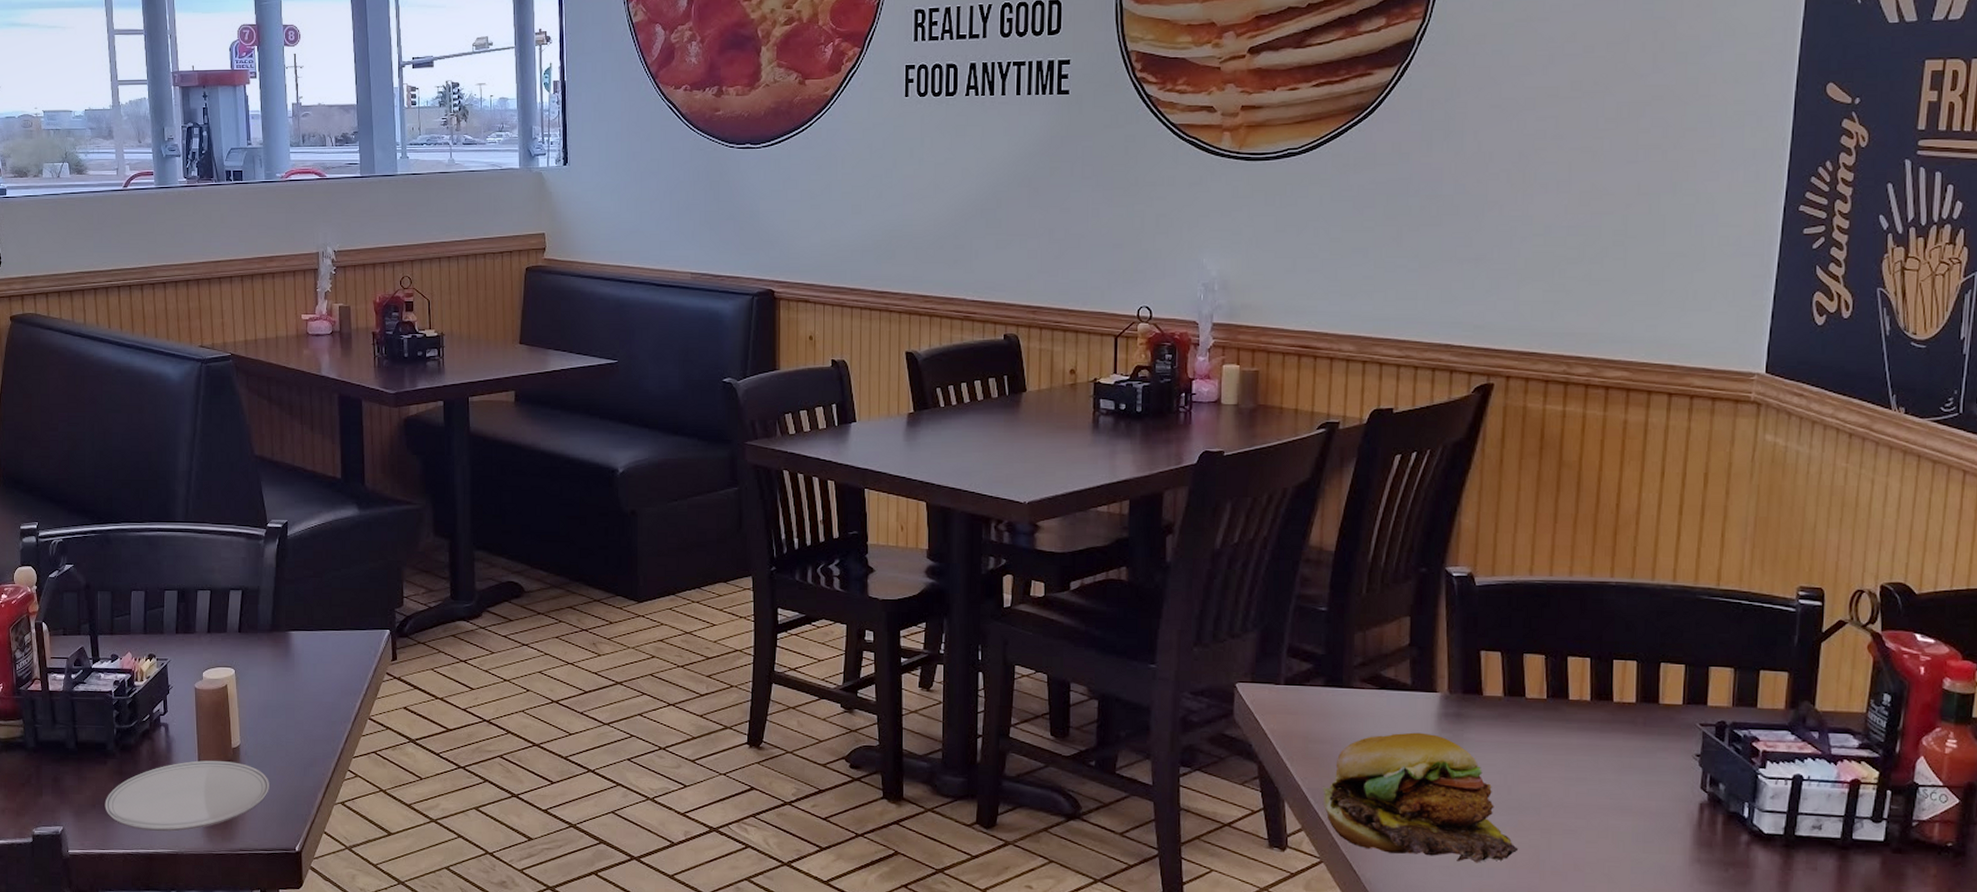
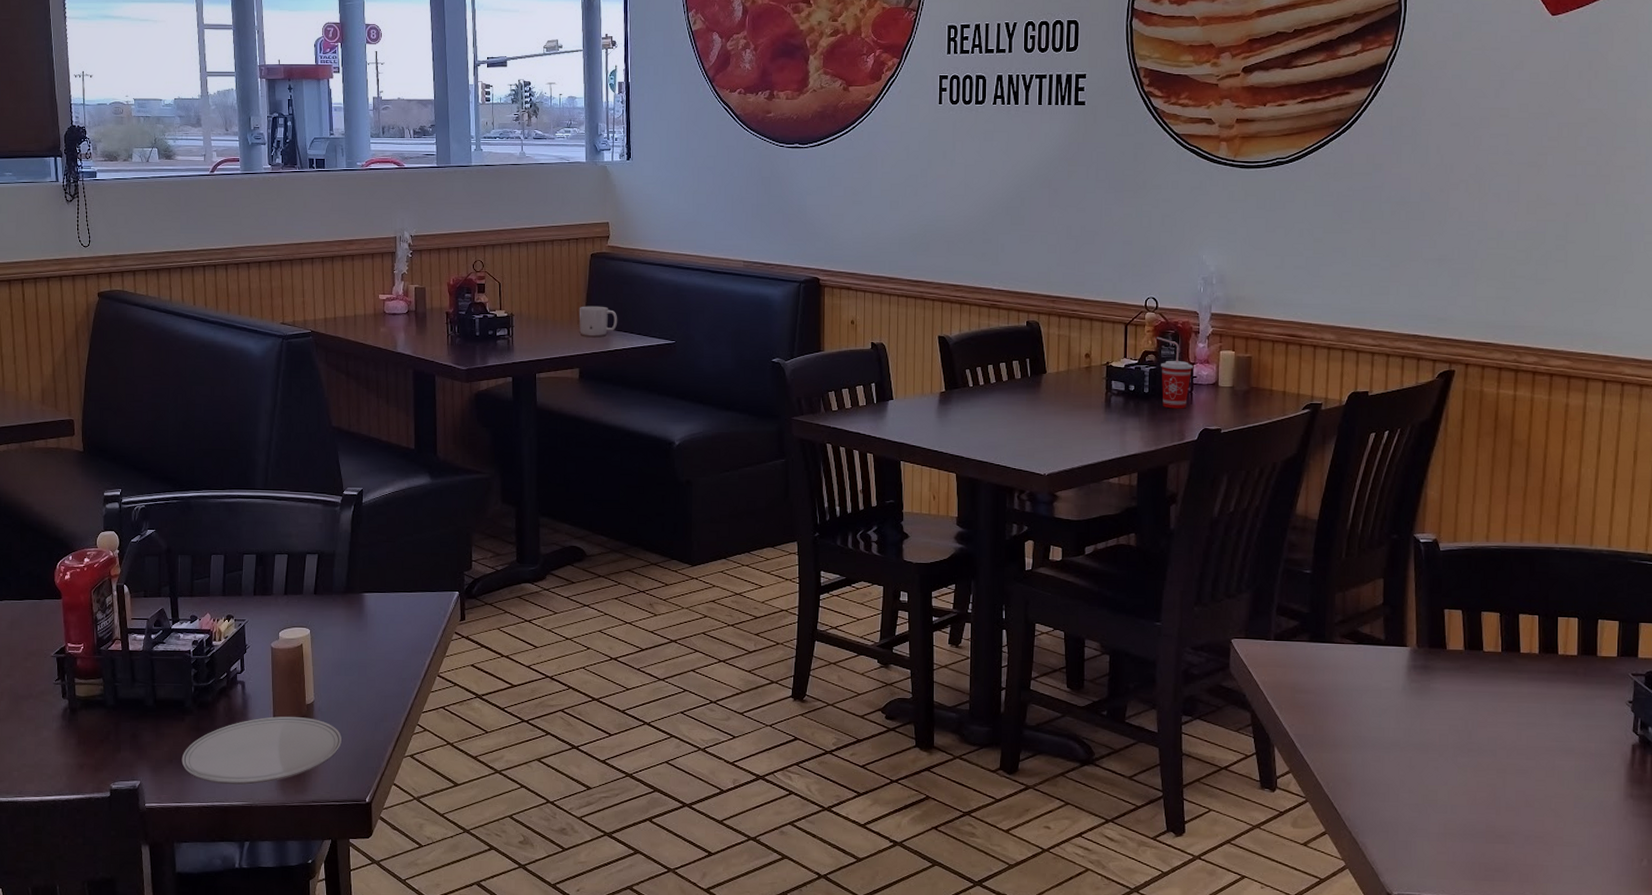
mug: none [513,323,556,358] -> present [579,306,618,338]
beverage cup: none [1149,349,1193,429] -> present [1155,336,1194,409]
burger: present [1323,732,1519,863] -> none [1308,683,1478,801]

